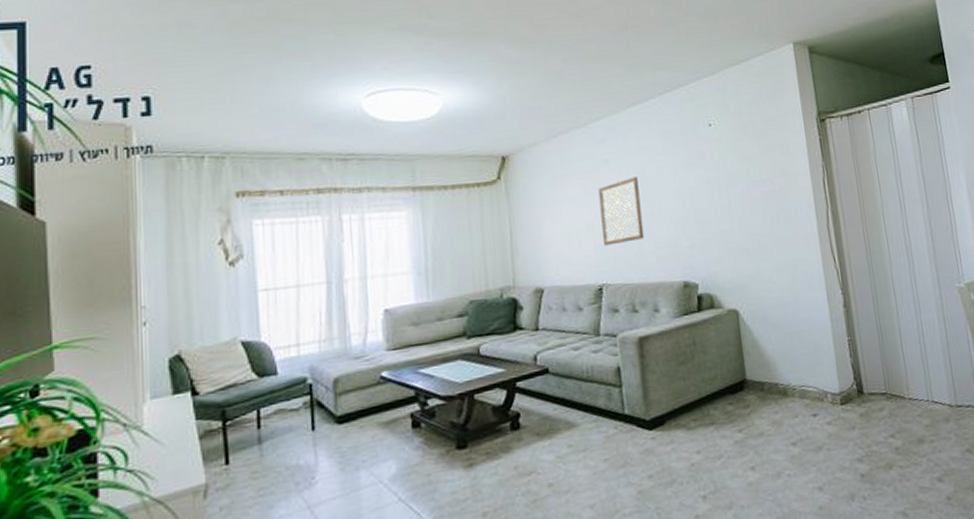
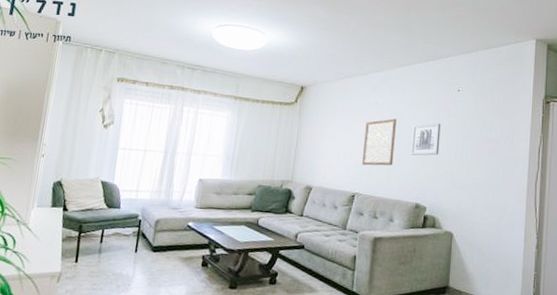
wall art: none [660,171,701,220] -> present [411,123,441,156]

